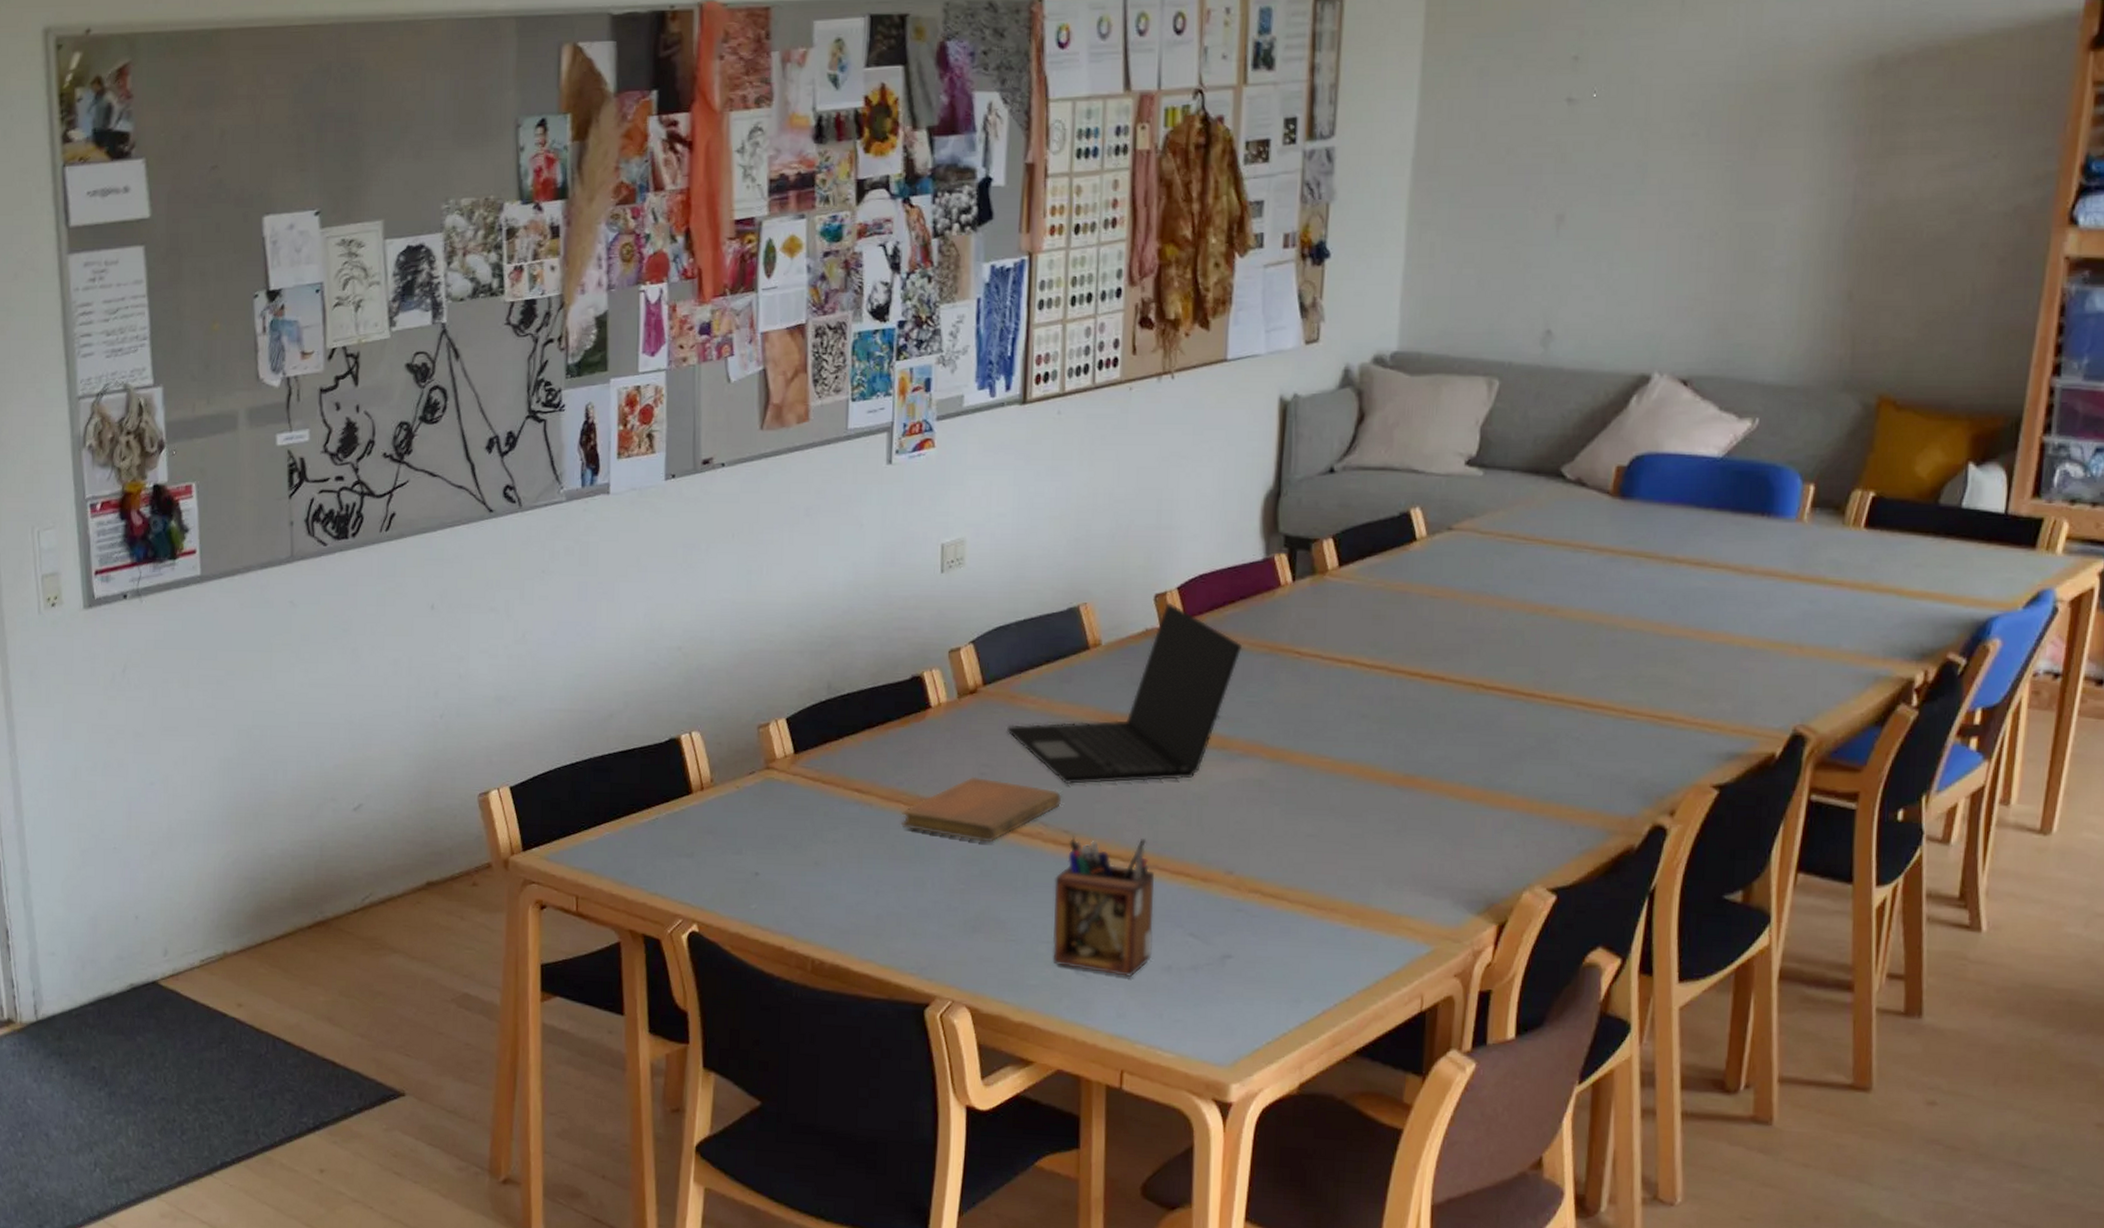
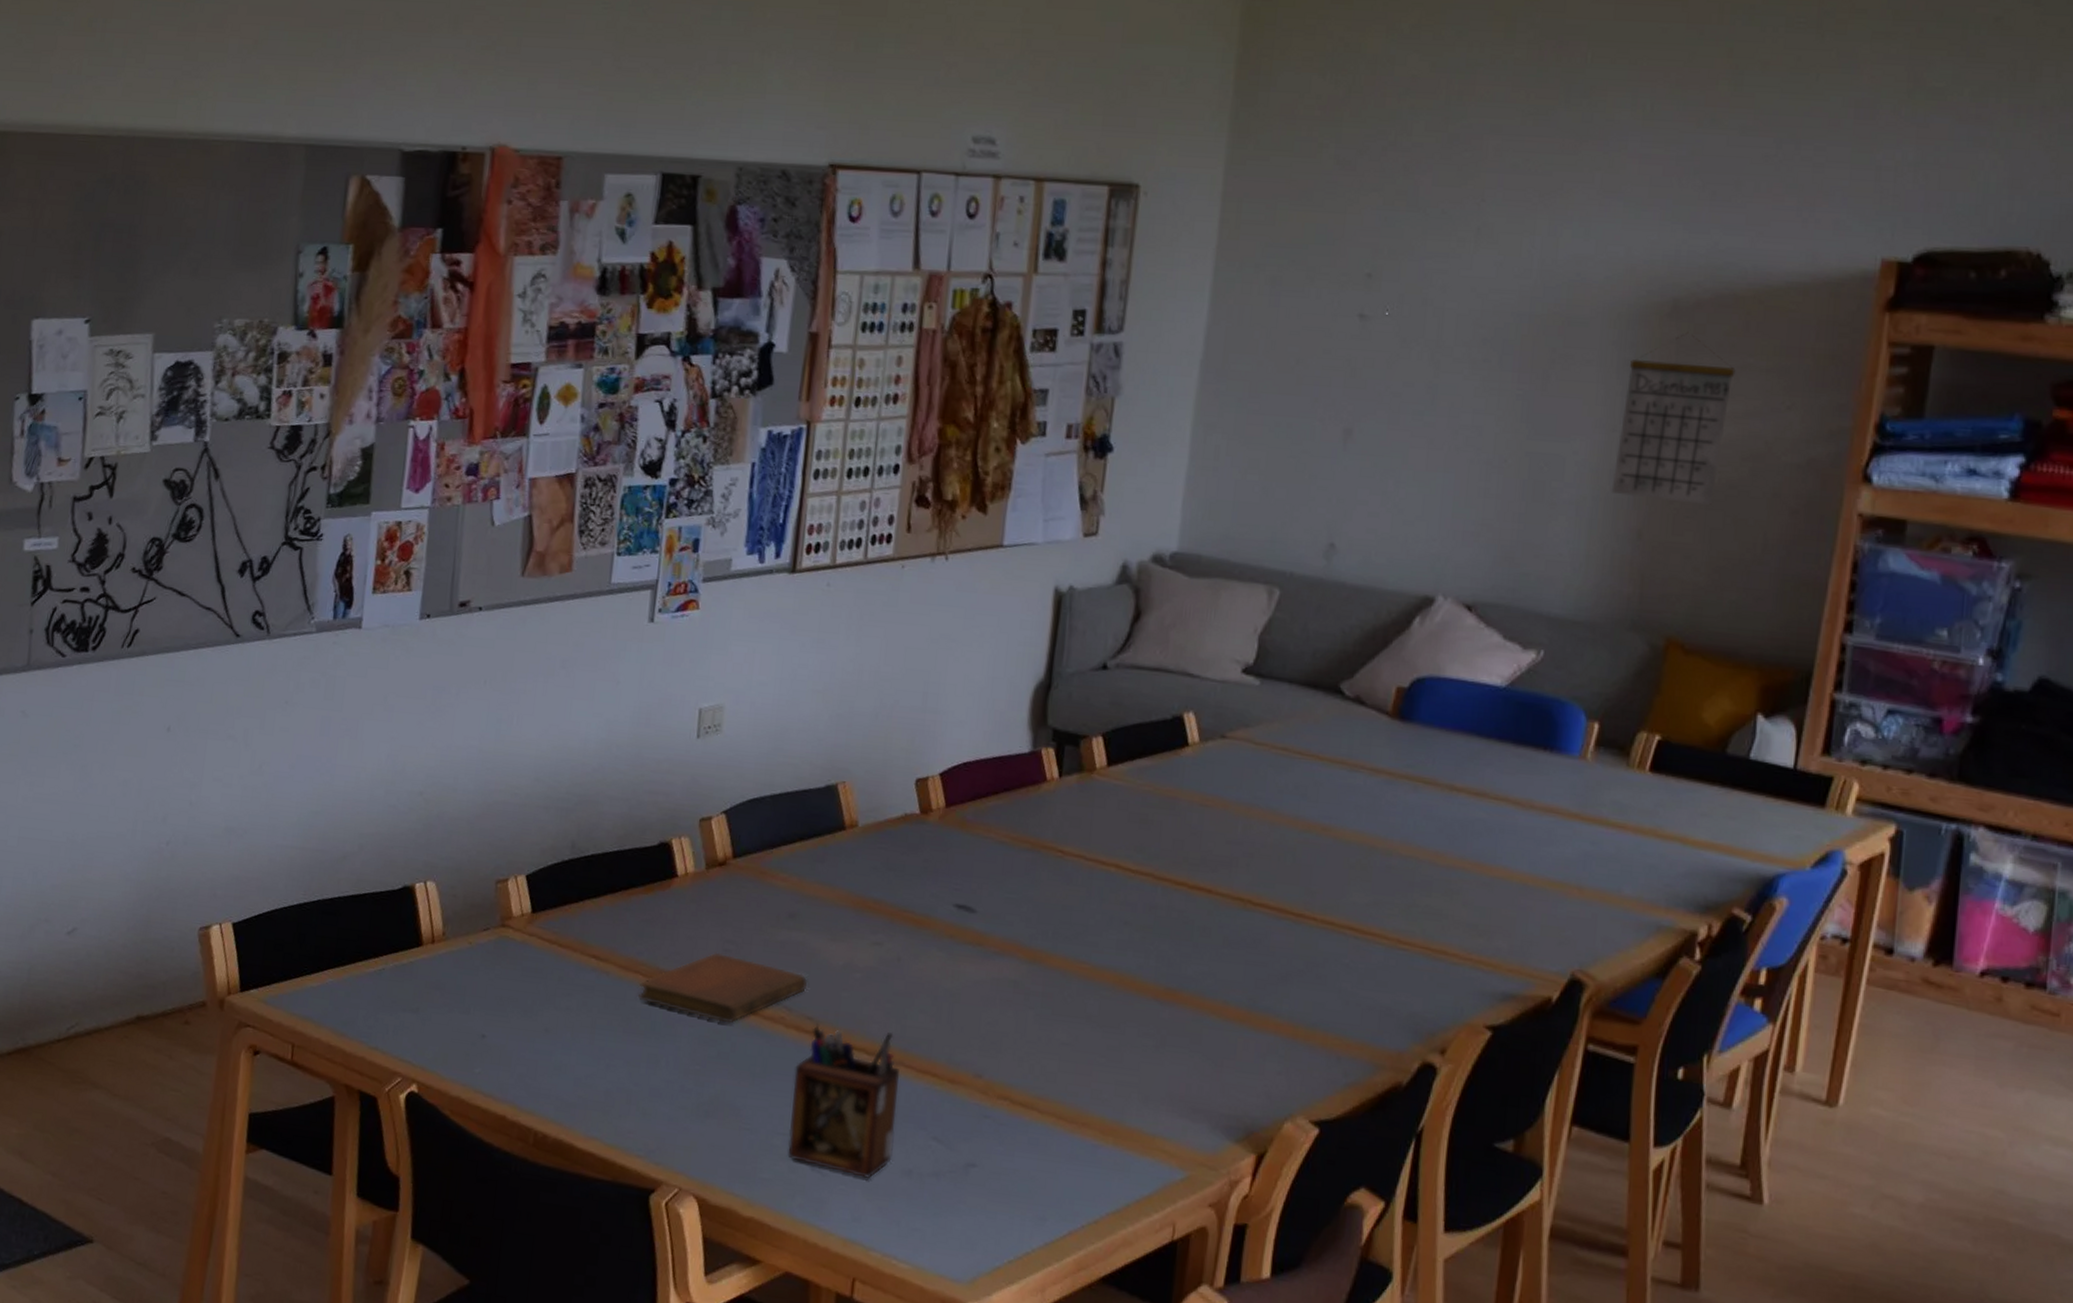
laptop: present [1007,602,1243,785] -> none [754,788,1004,974]
calendar: none [1821,89,1942,262] -> present [1611,332,1736,506]

